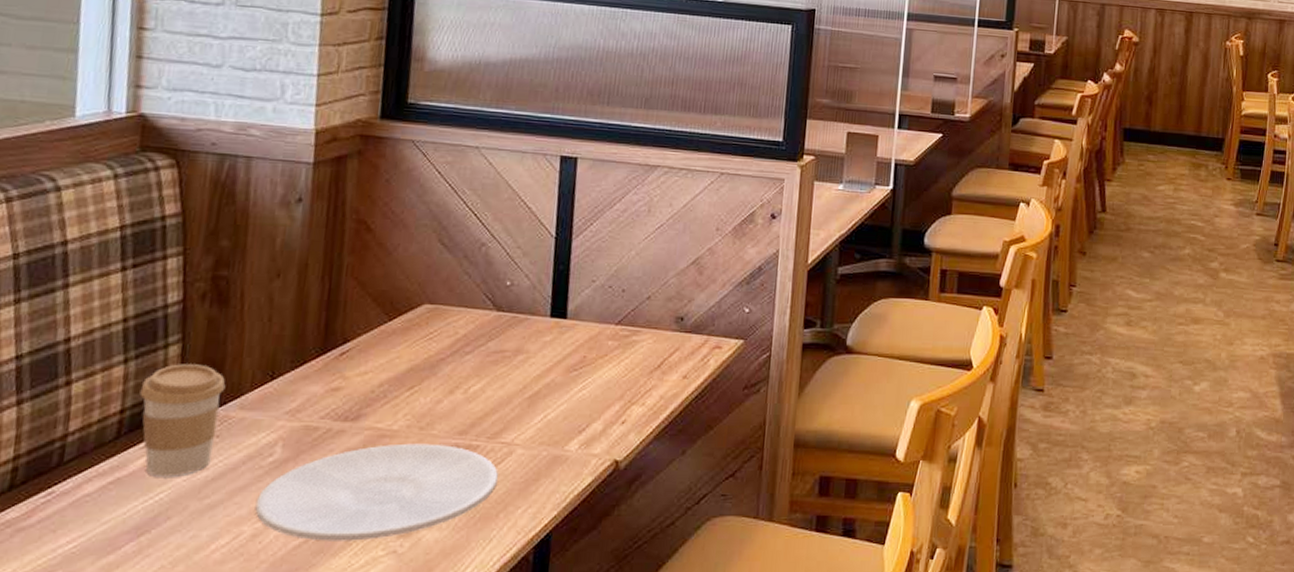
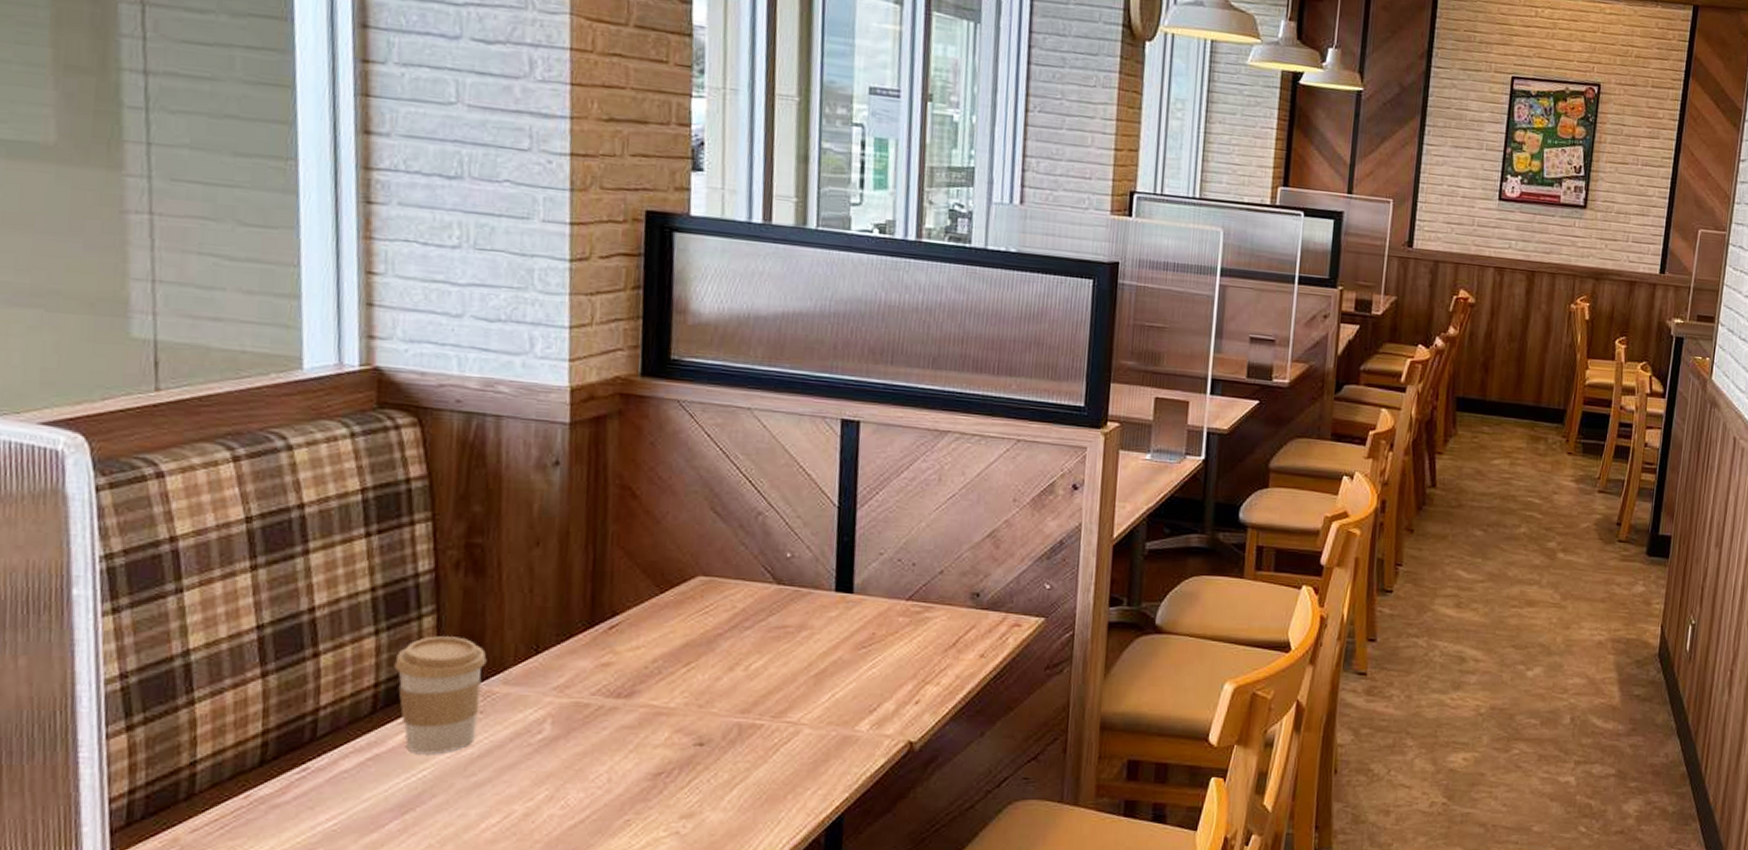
plate: present [255,443,498,541] -> none [525,721,785,822]

